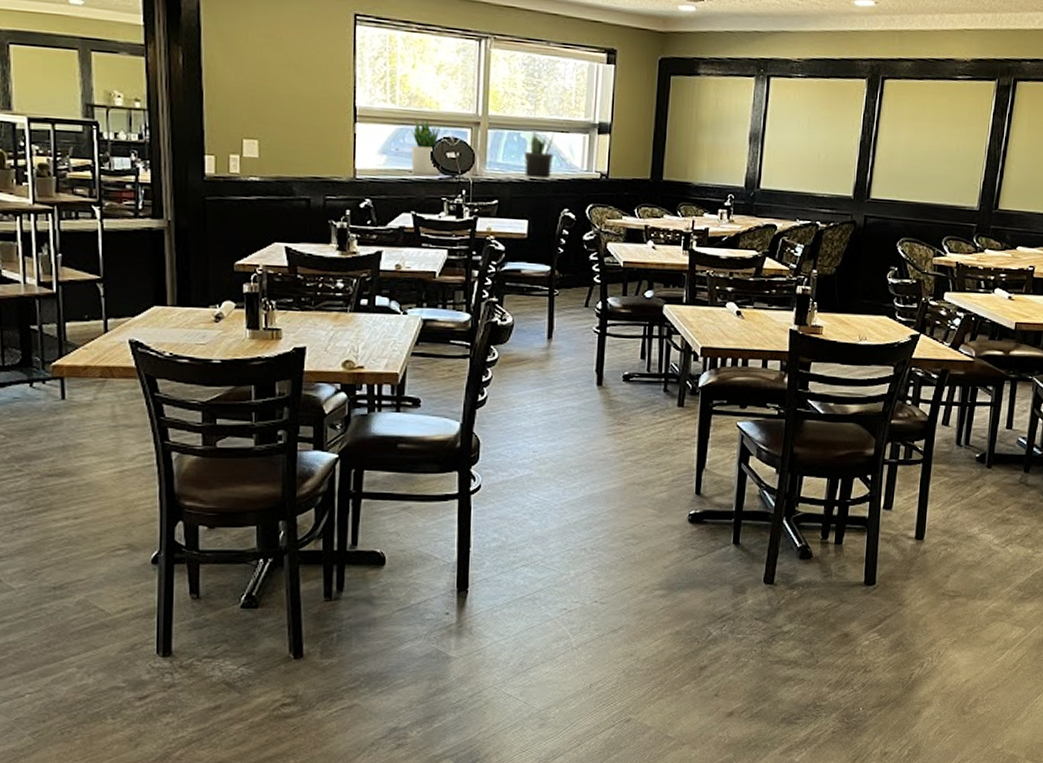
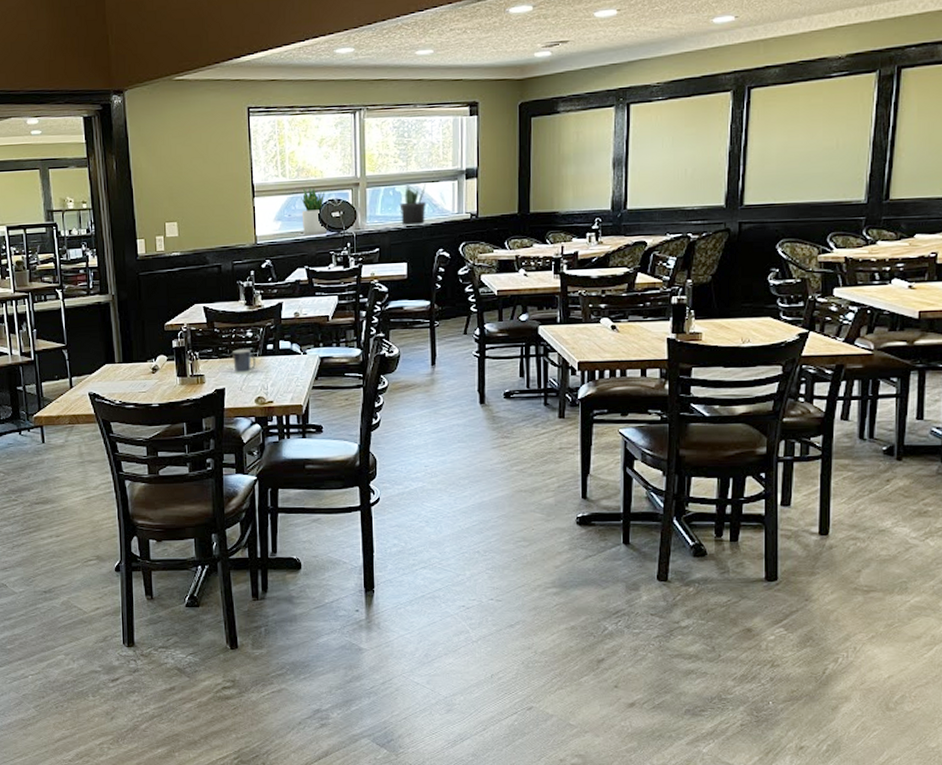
mug: none [317,302,346,332] -> present [231,349,256,375]

